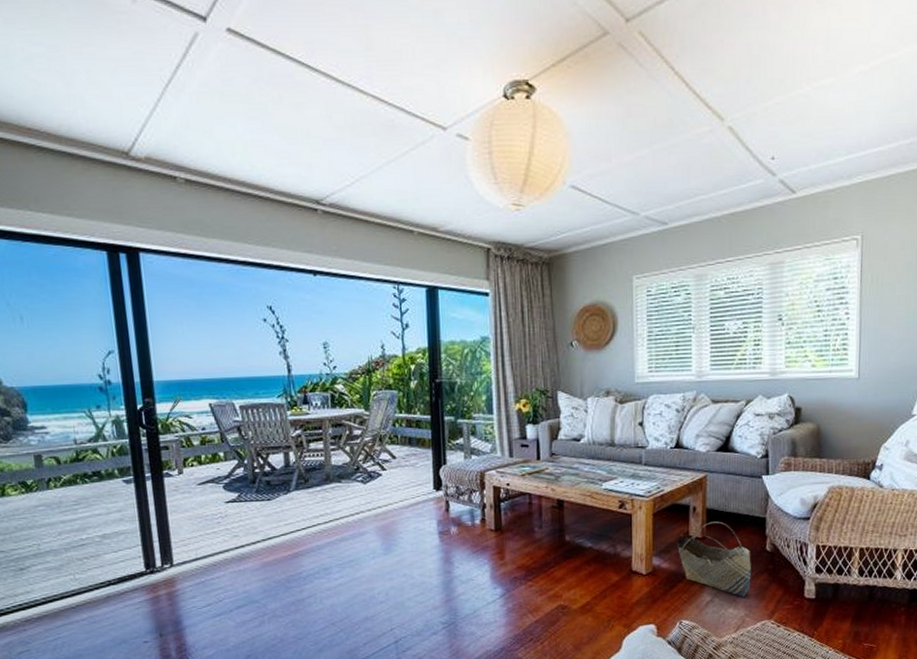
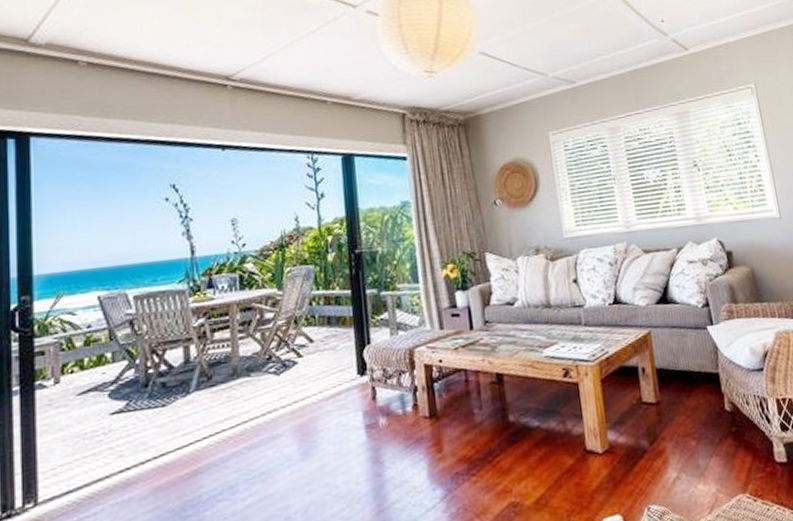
basket: present [676,521,751,597] -> none [630,381,717,469]

